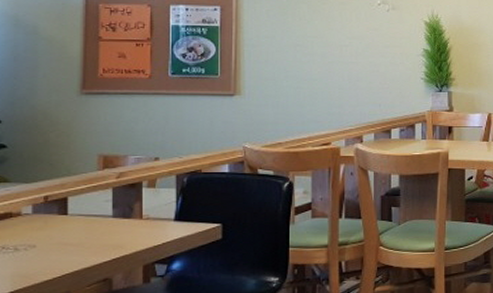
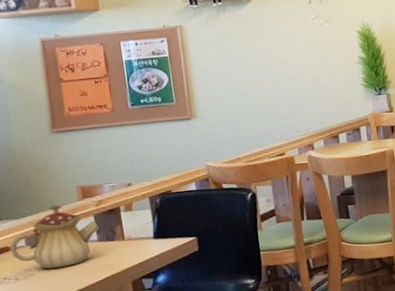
teapot: none [13,172,117,242] -> present [9,205,100,269]

